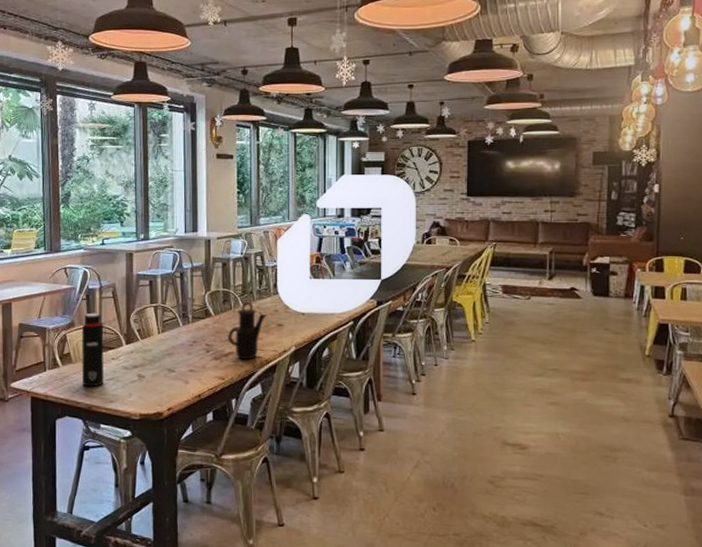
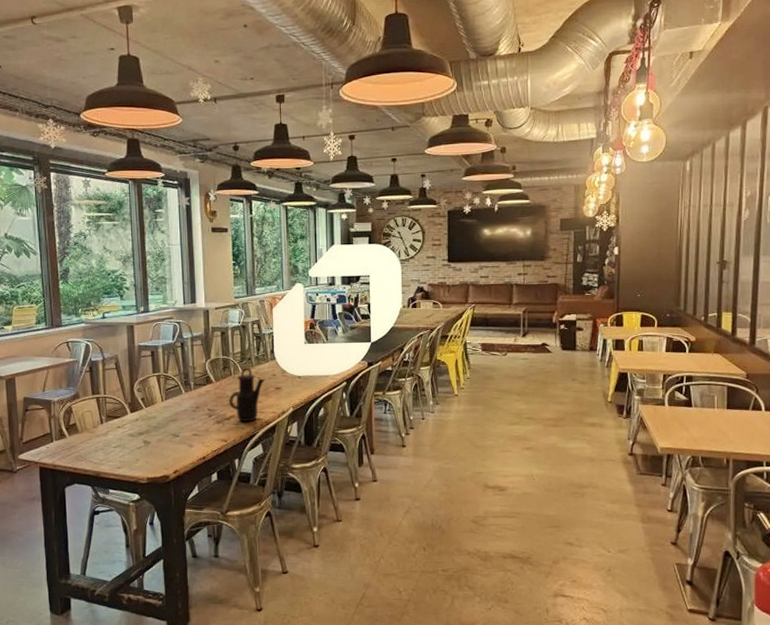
water bottle: present [81,312,107,387] -> none [86,384,113,455]

